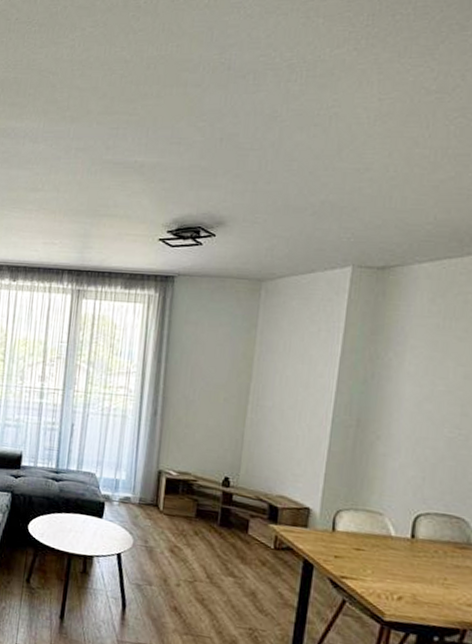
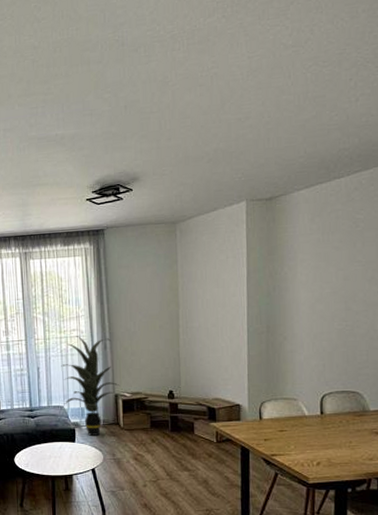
indoor plant: none [97,395,166,516] -> present [61,336,120,436]

